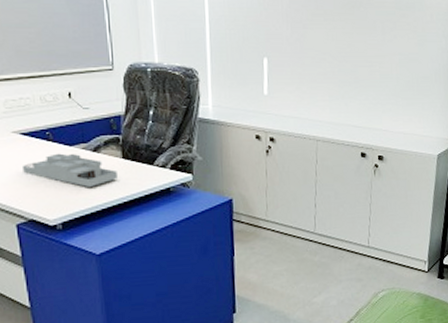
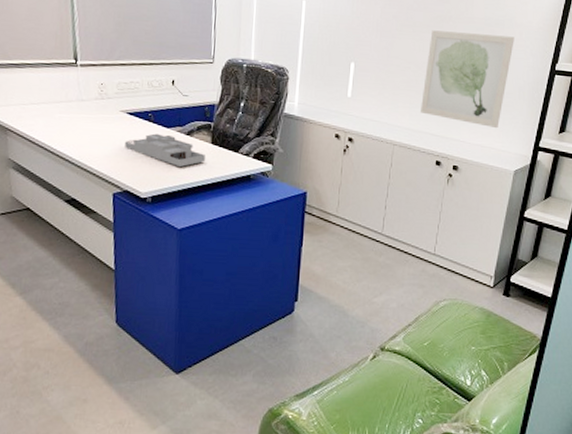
wall art: none [340,18,426,115] -> present [421,30,514,129]

